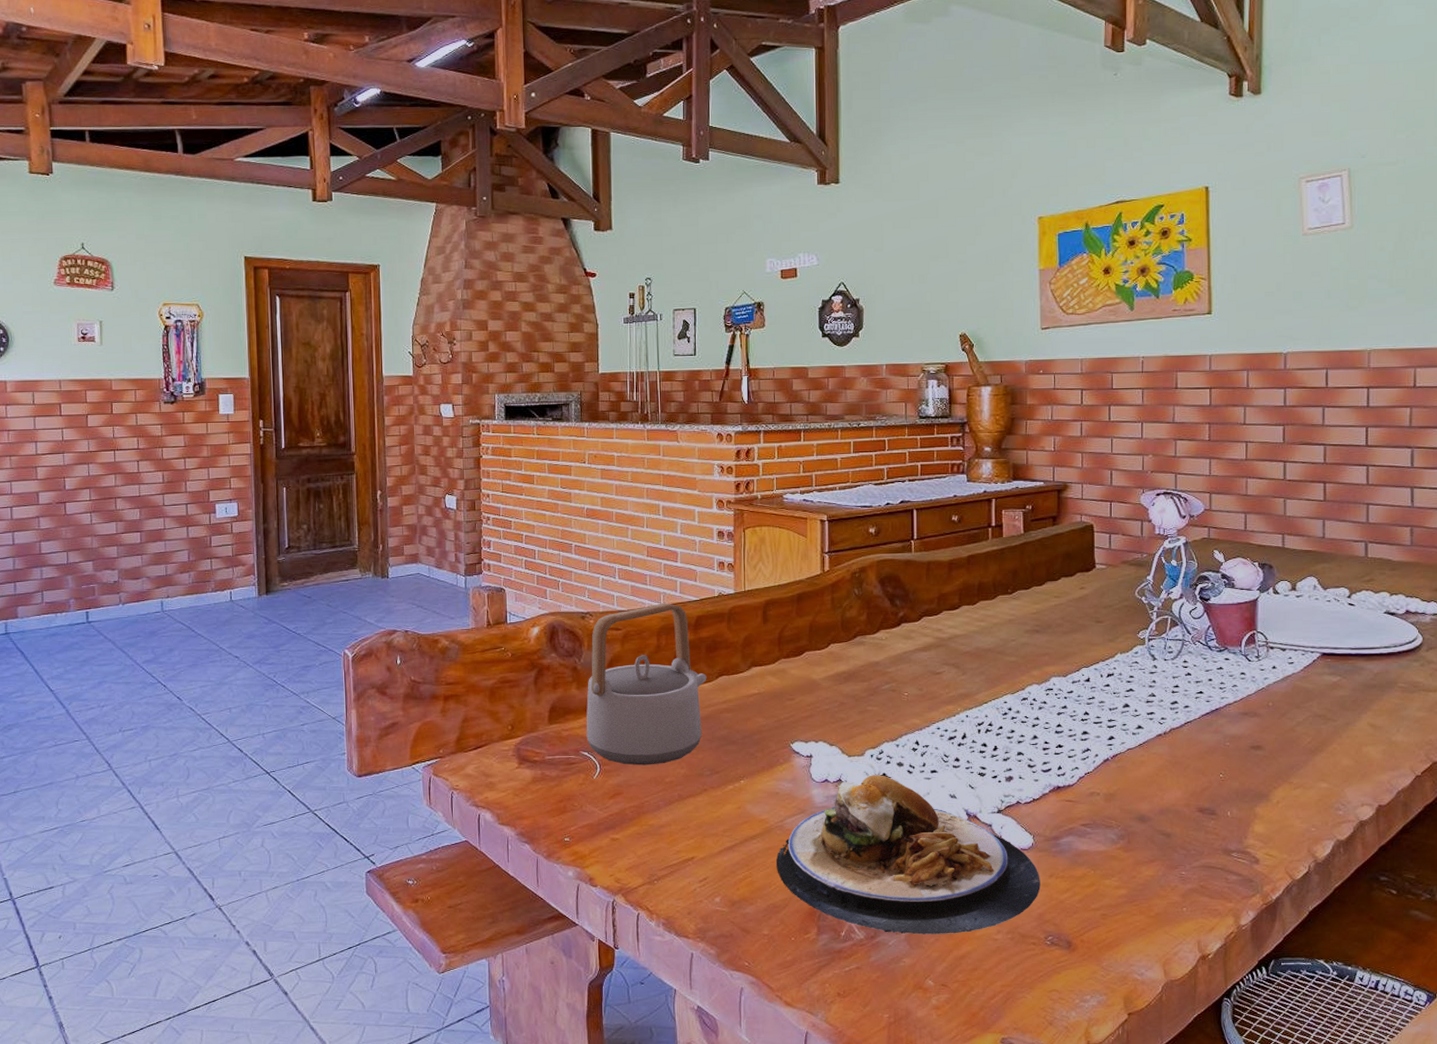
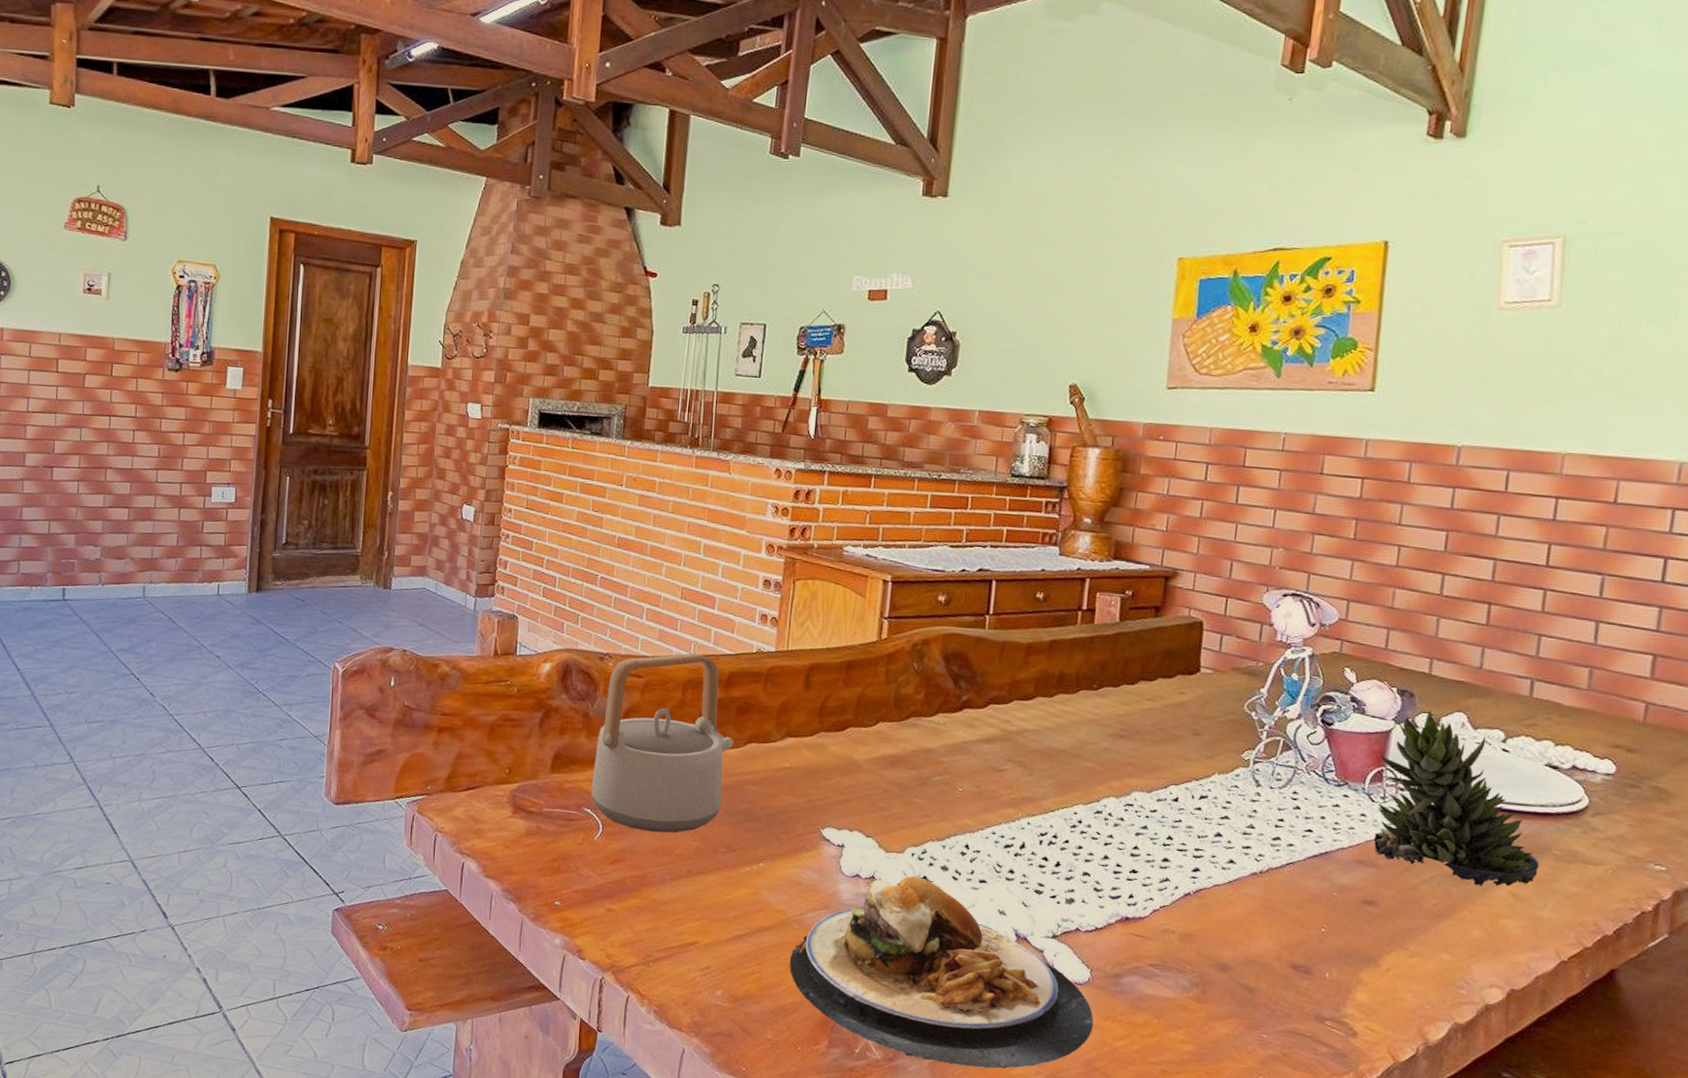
succulent plant: none [1251,578,1389,722] -> present [1374,710,1539,887]

